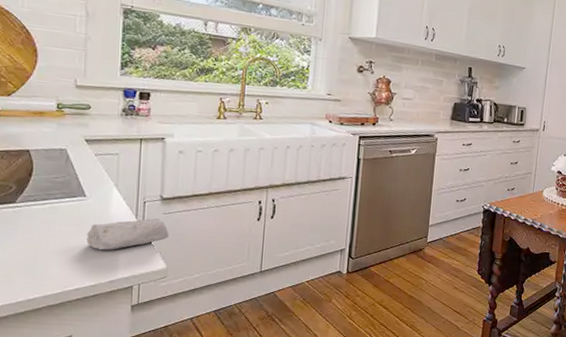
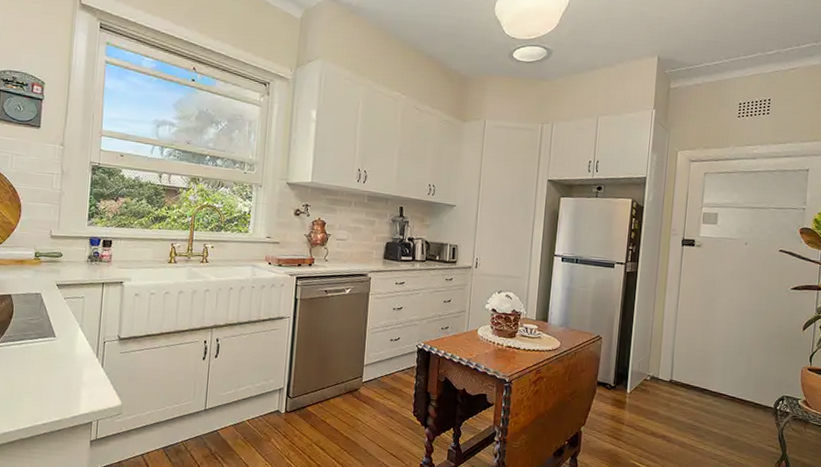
soap bar: present [86,218,169,250] -> none [54,357,125,387]

